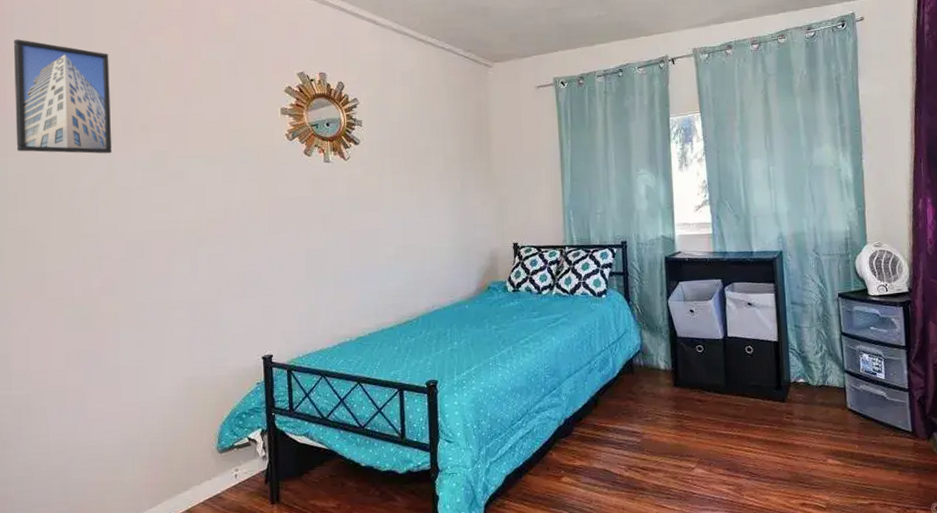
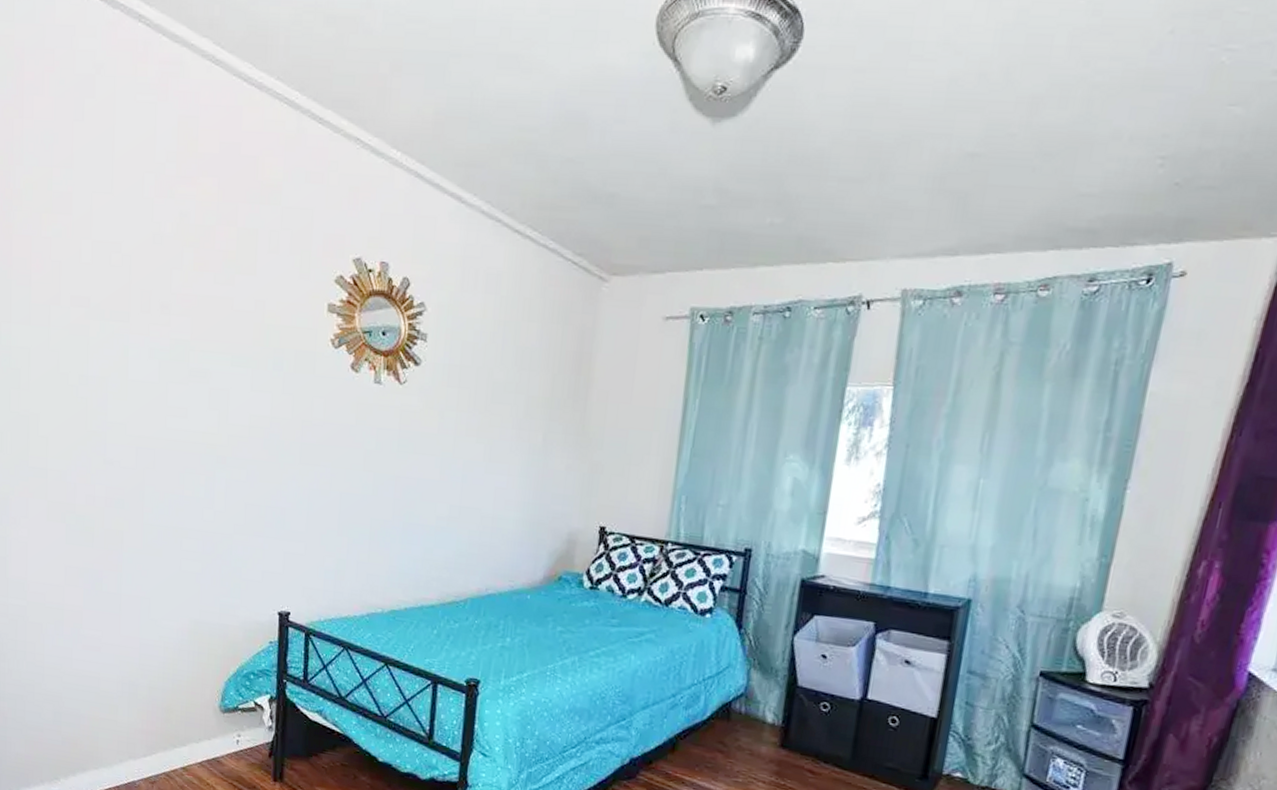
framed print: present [14,39,111,154] -> none [21,173,129,335]

